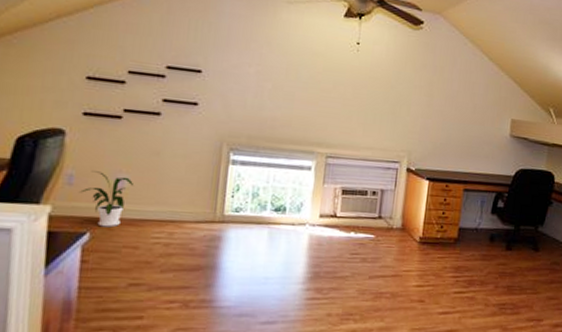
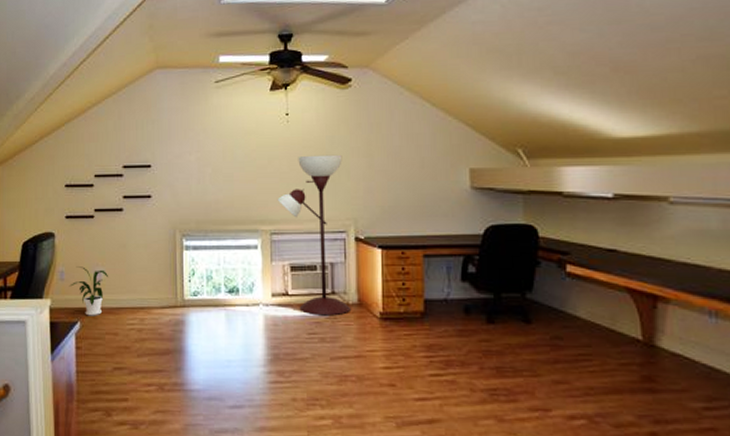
floor lamp: none [337,86,406,238] -> present [277,154,350,316]

